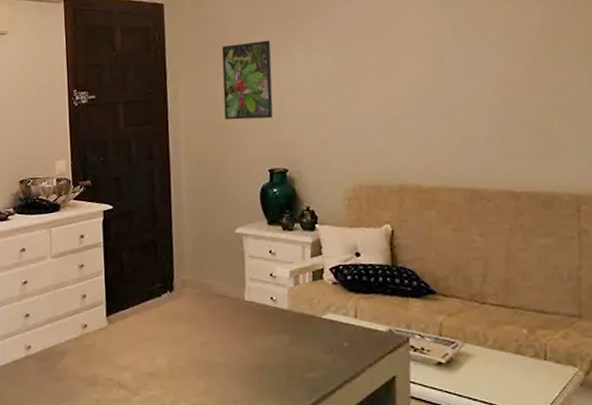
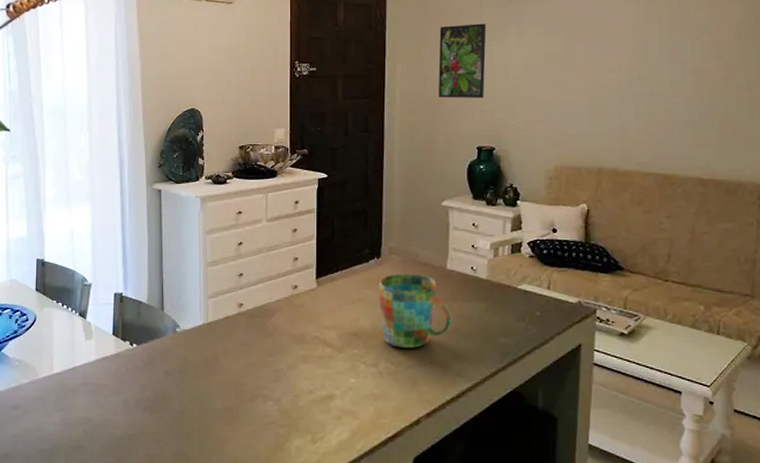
mug: none [173,307,254,387] -> present [379,274,453,348]

